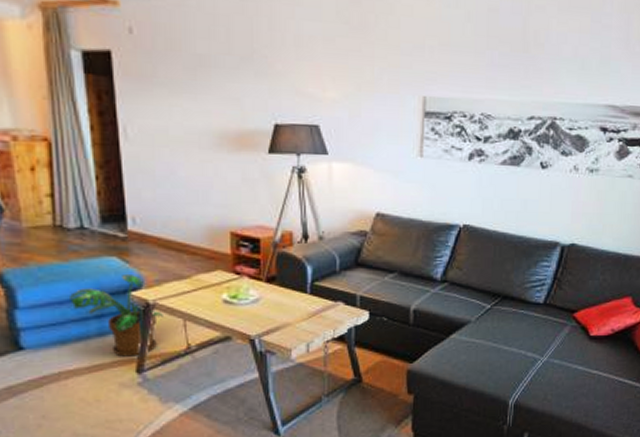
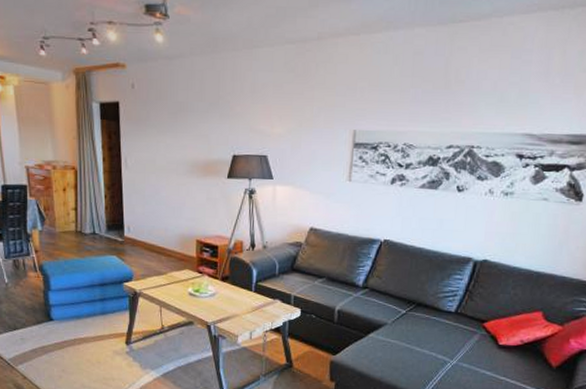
potted plant: present [70,273,163,357] -> none [84,268,146,332]

